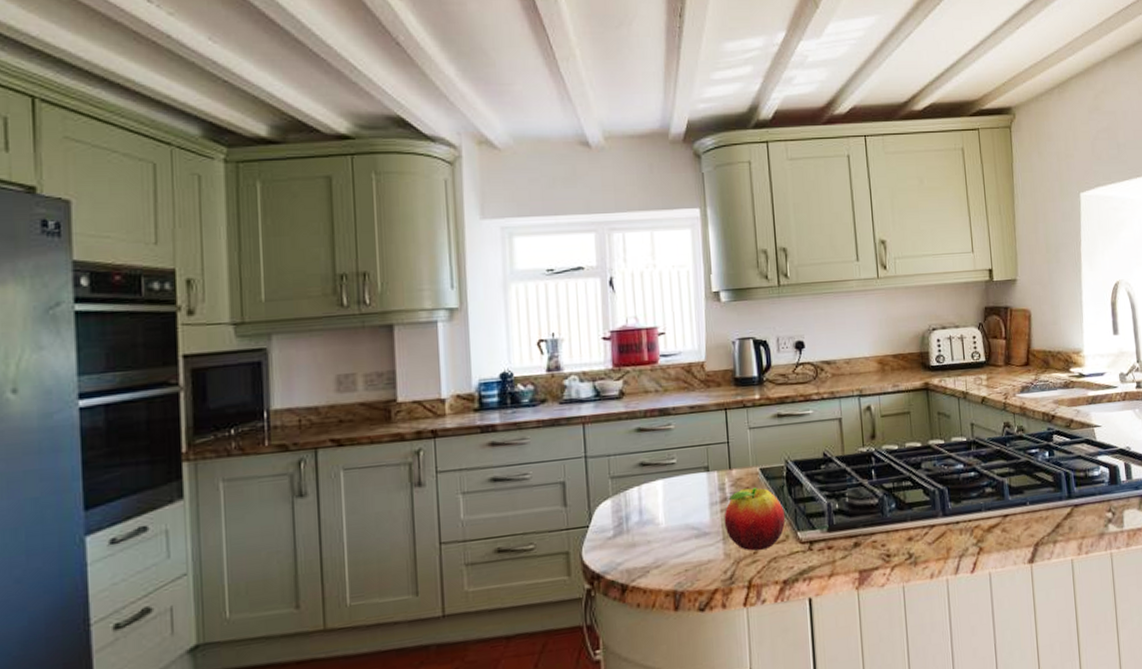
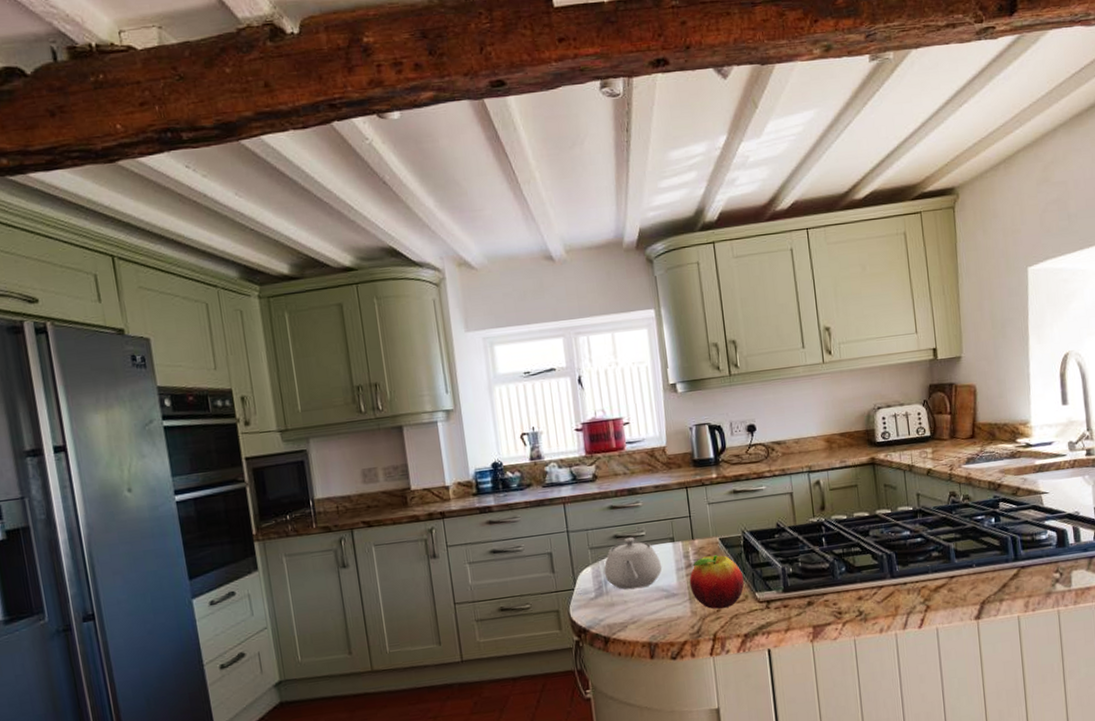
teapot: none [626,465,694,528] -> present [604,537,663,590]

